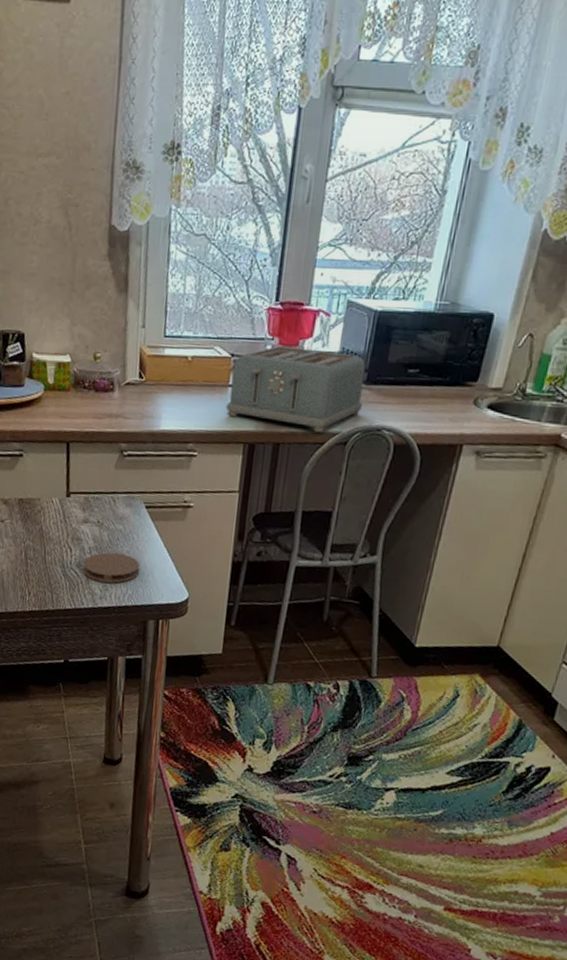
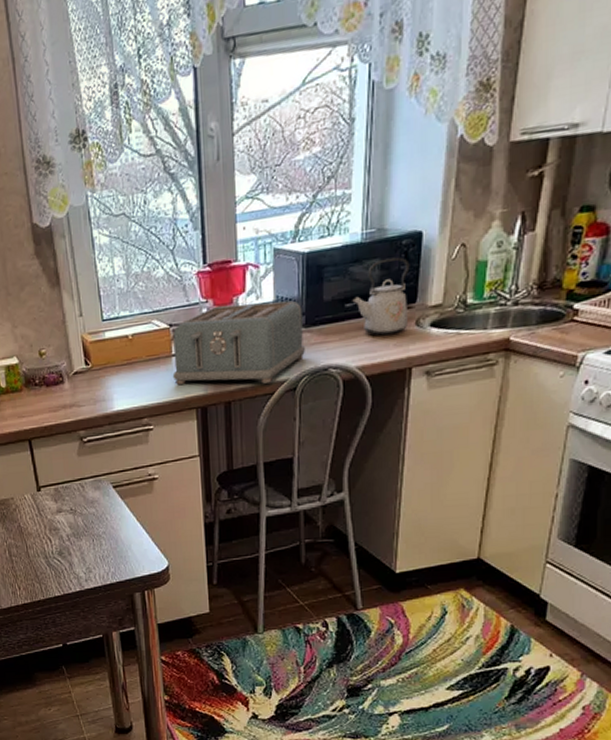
coaster: present [83,552,140,583] -> none [63,535,119,565]
kettle: none [416,333,477,409] -> present [352,257,410,337]

